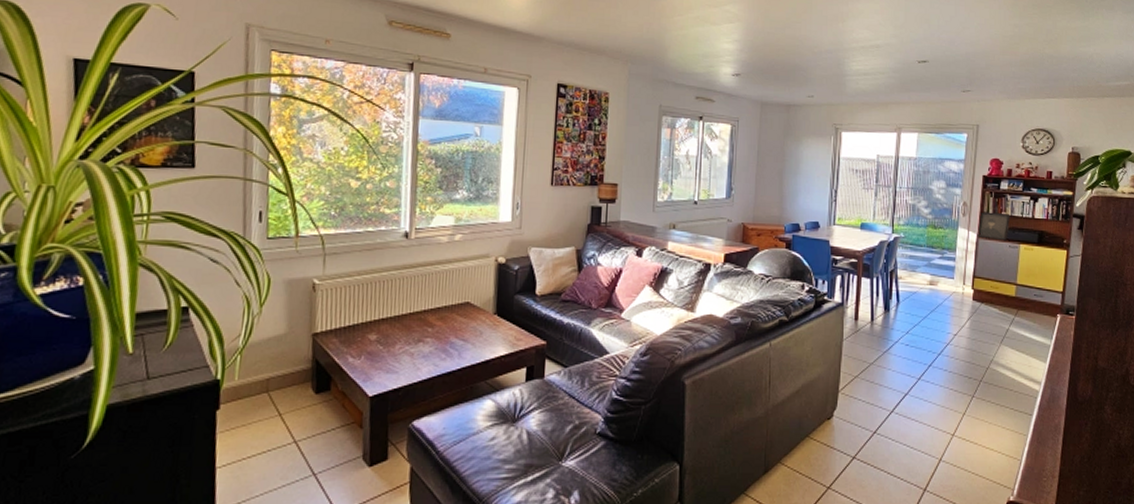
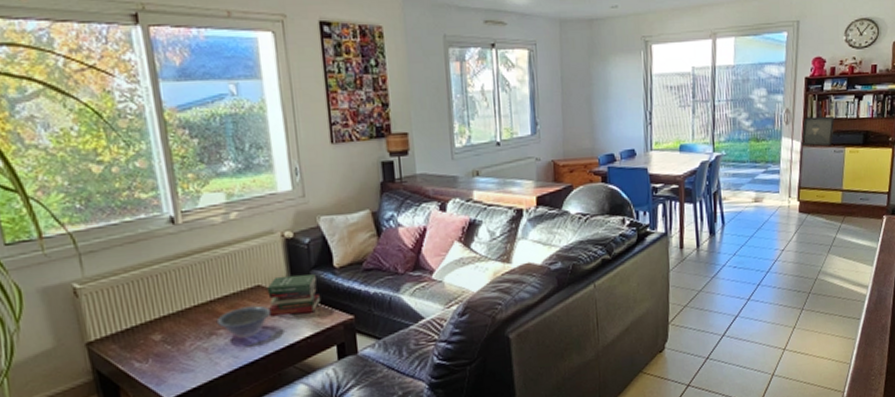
decorative bowl: none [425,320,475,350] -> present [216,305,272,339]
books: none [473,296,520,334] -> present [267,274,322,316]

